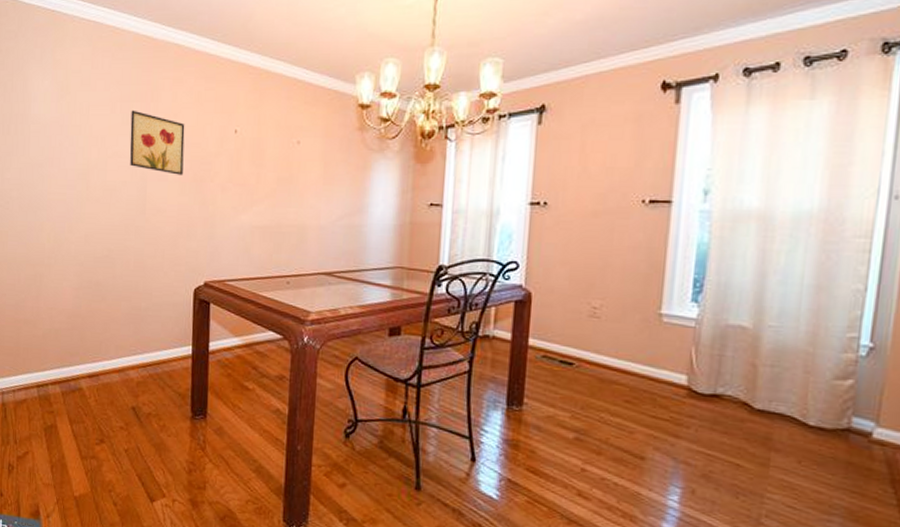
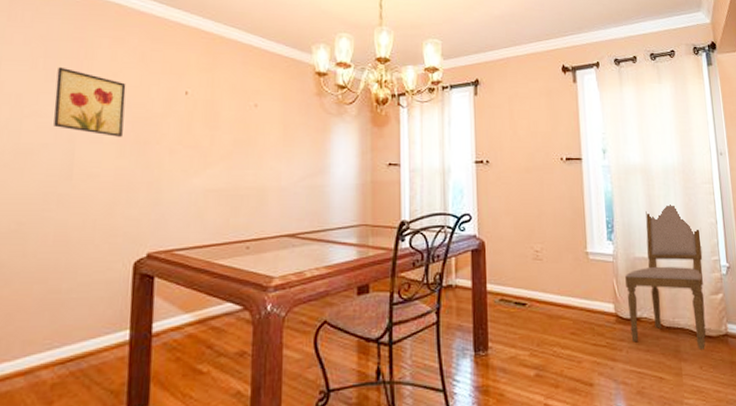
dining chair: none [705,263,834,443] -> present [625,205,707,350]

